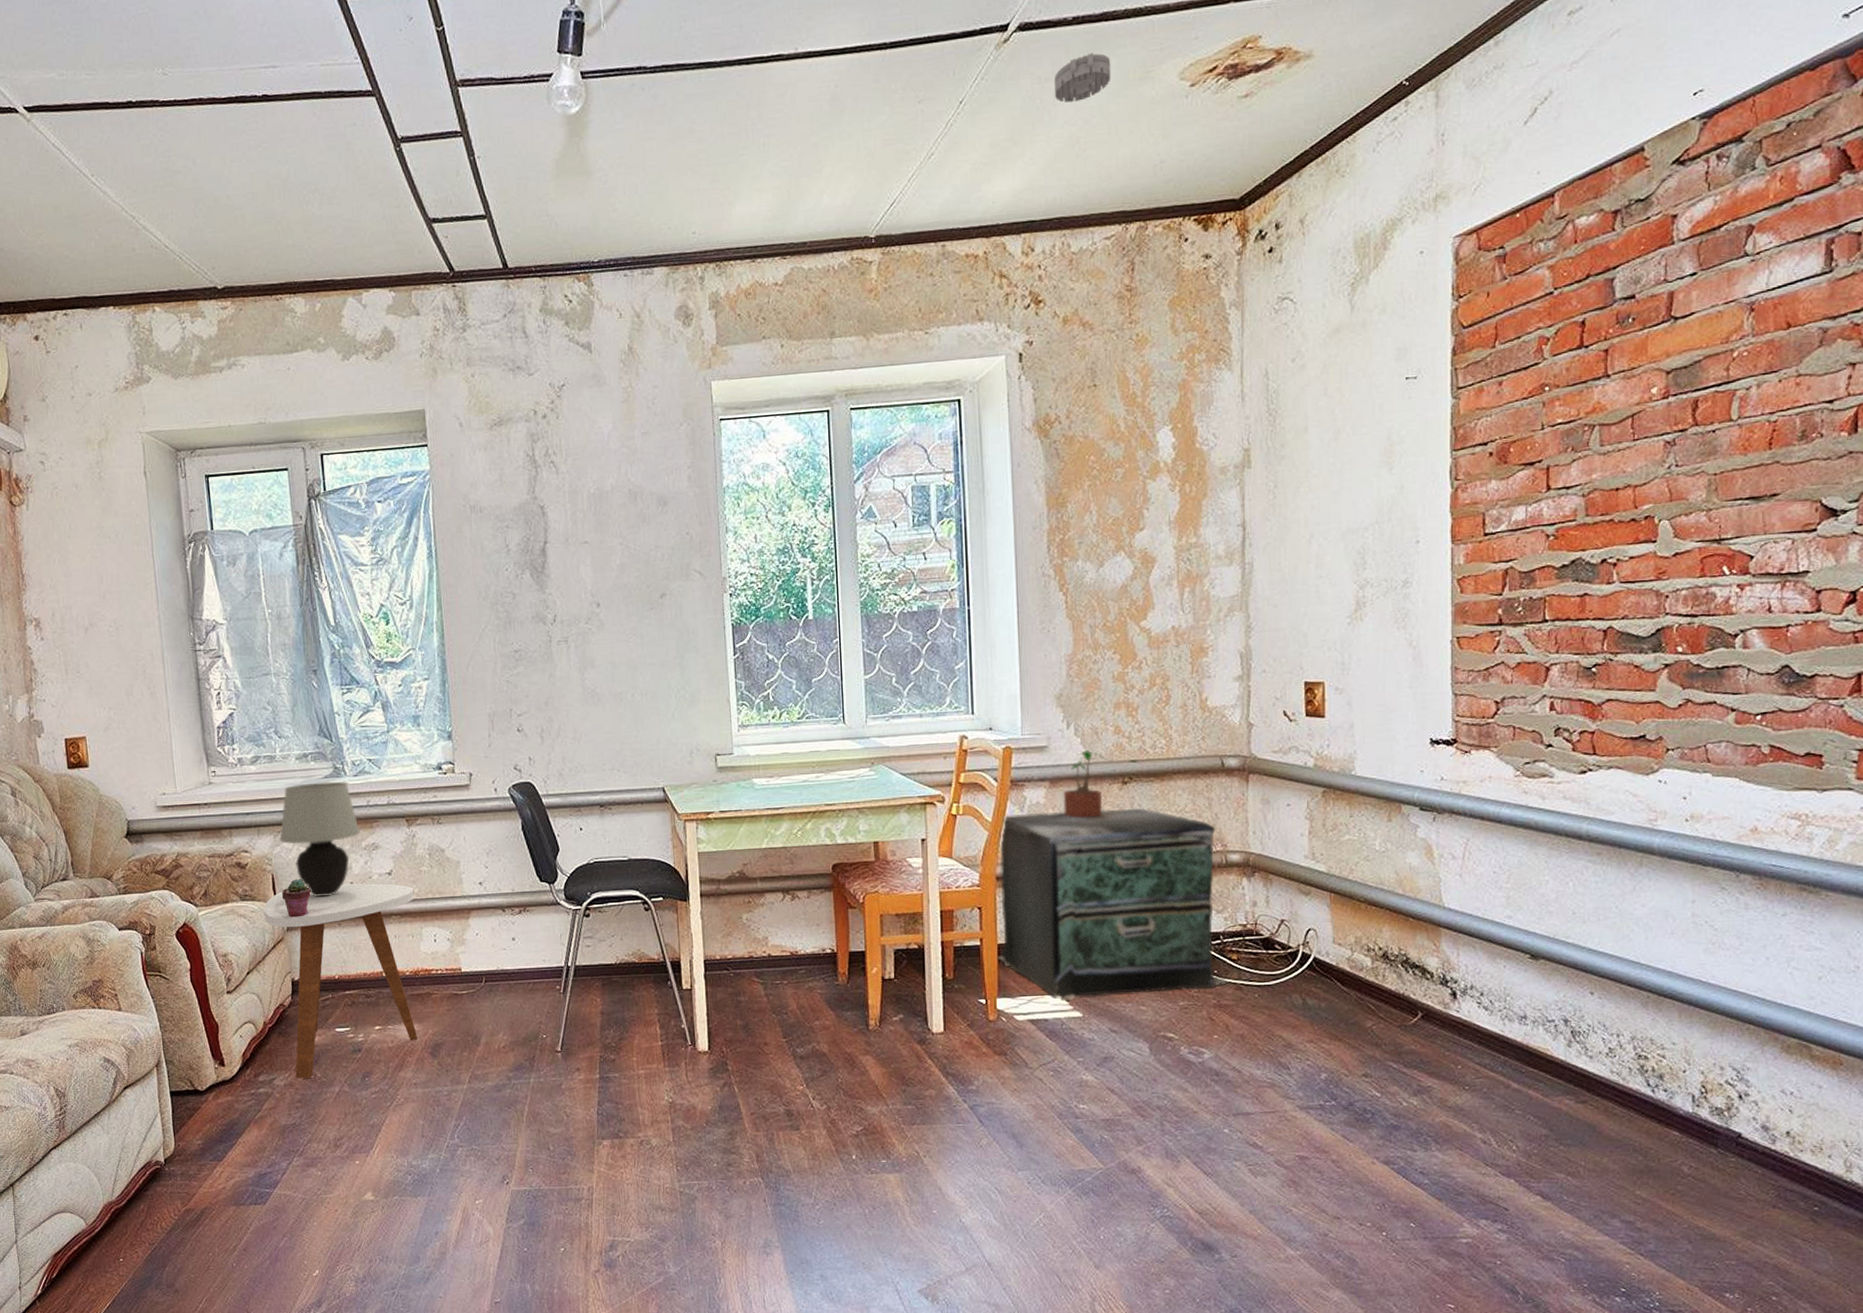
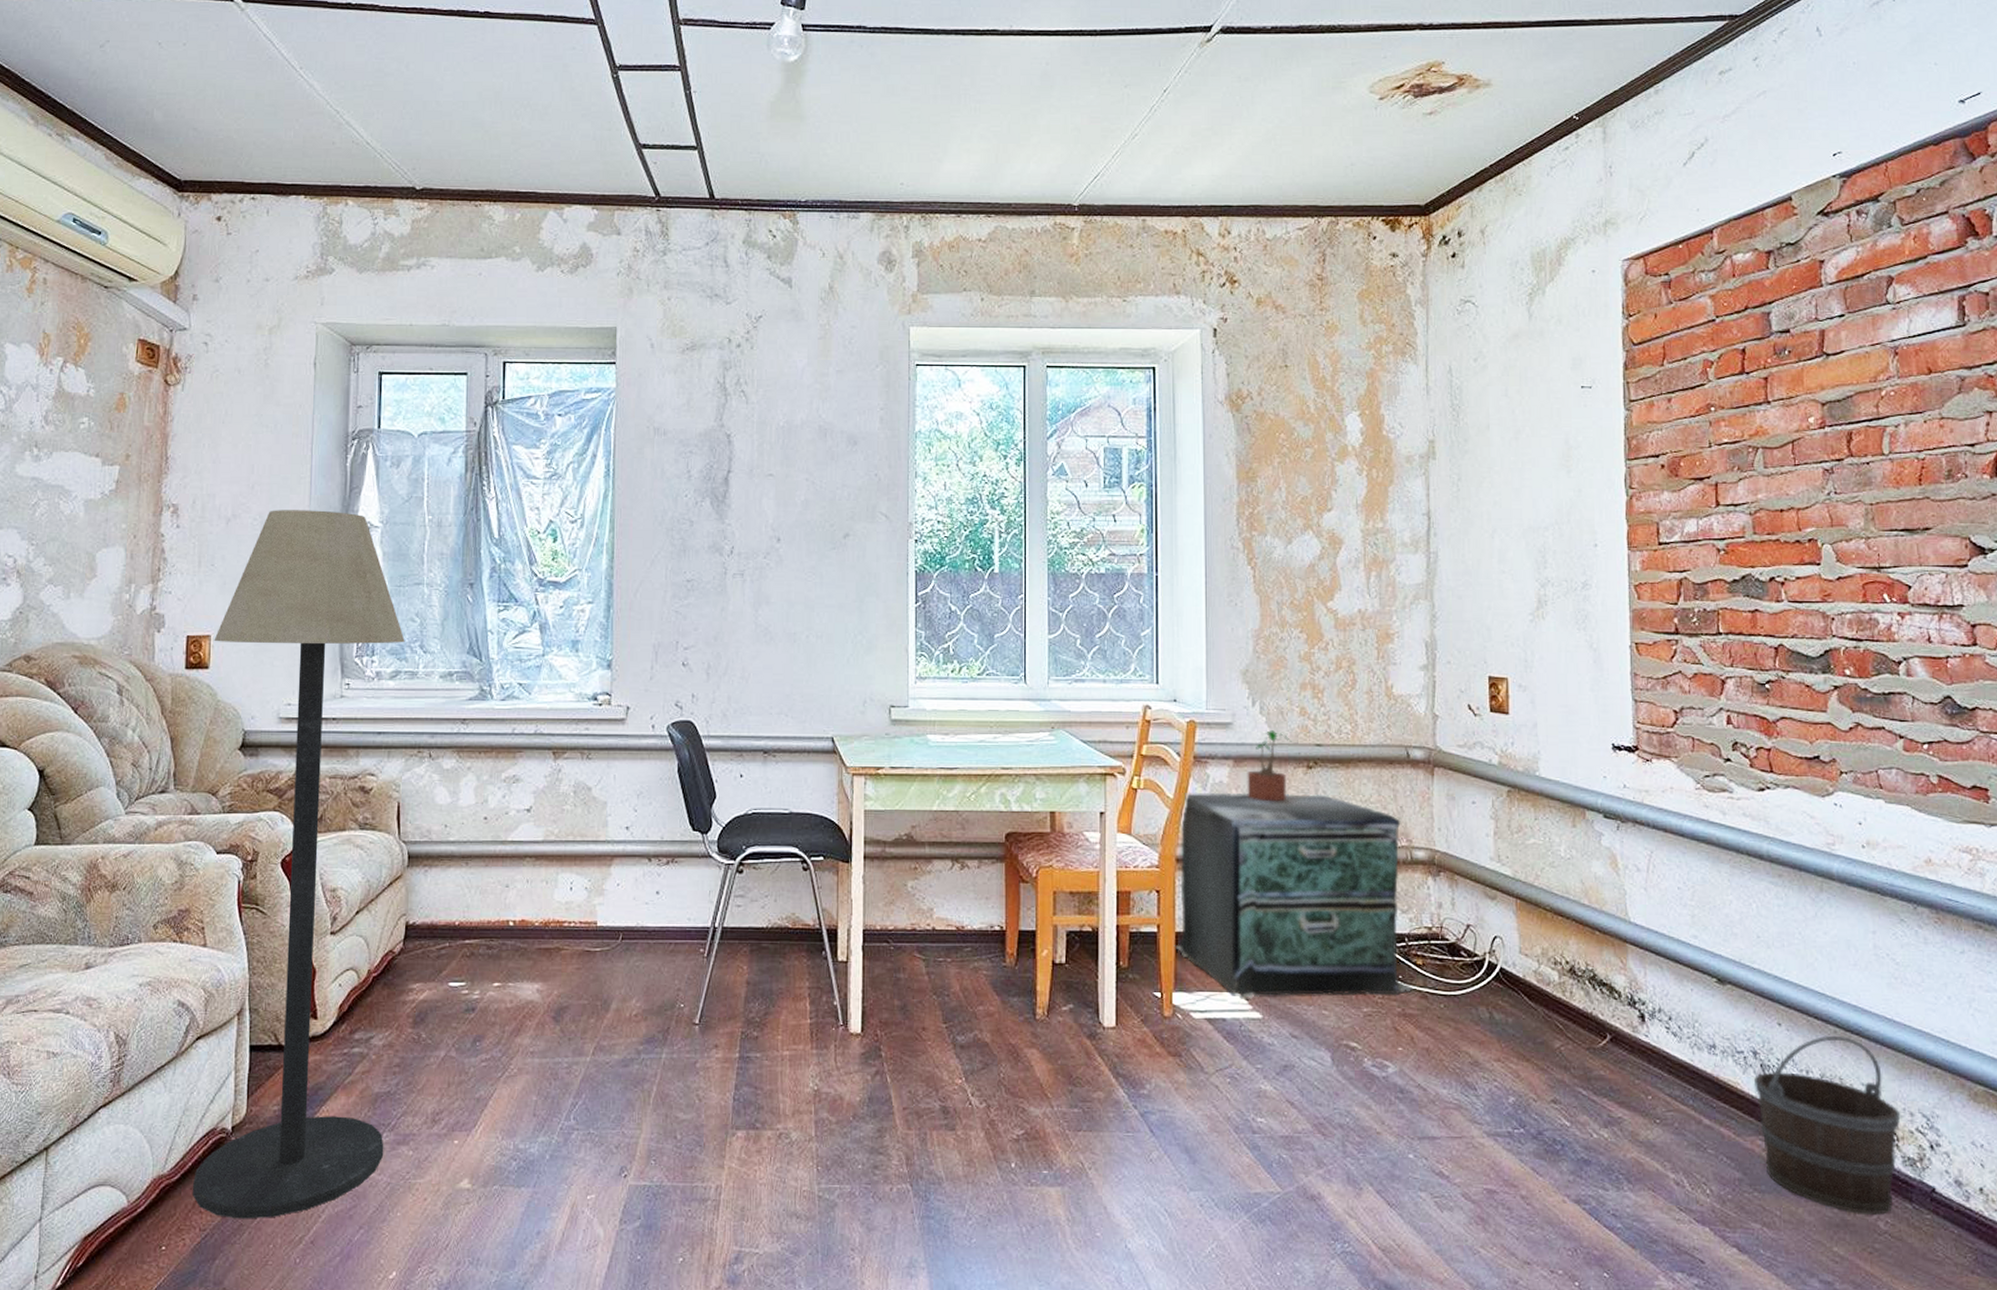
floor lamp: none [89,612,297,1234] -> present [193,510,405,1219]
side table: present [264,883,418,1079] -> none [384,818,553,1039]
table lamp: present [280,781,360,897] -> none [411,704,501,831]
potted succulent: present [281,879,311,918] -> none [406,810,439,852]
smoke detector: present [1053,53,1111,103] -> none [1252,60,1306,103]
bucket: none [1564,1000,1711,1161] -> present [1754,1035,1901,1215]

